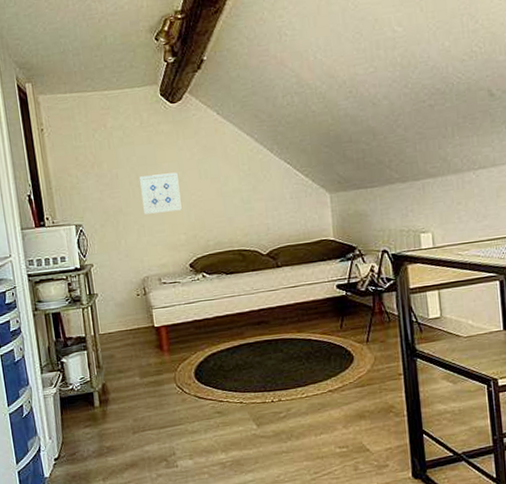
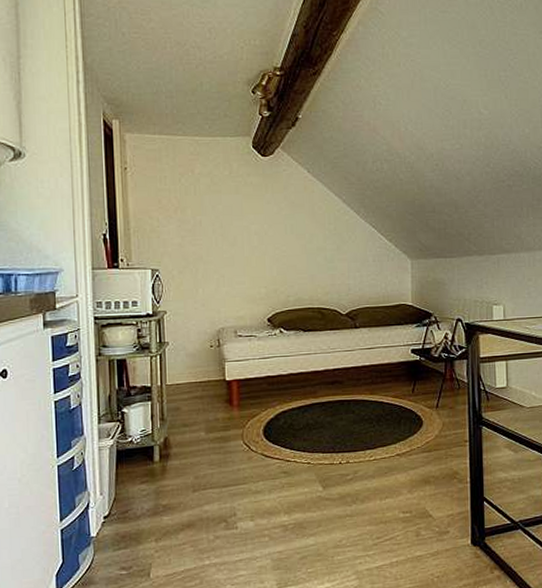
wall art: present [140,172,182,215] -> none [224,225,264,265]

